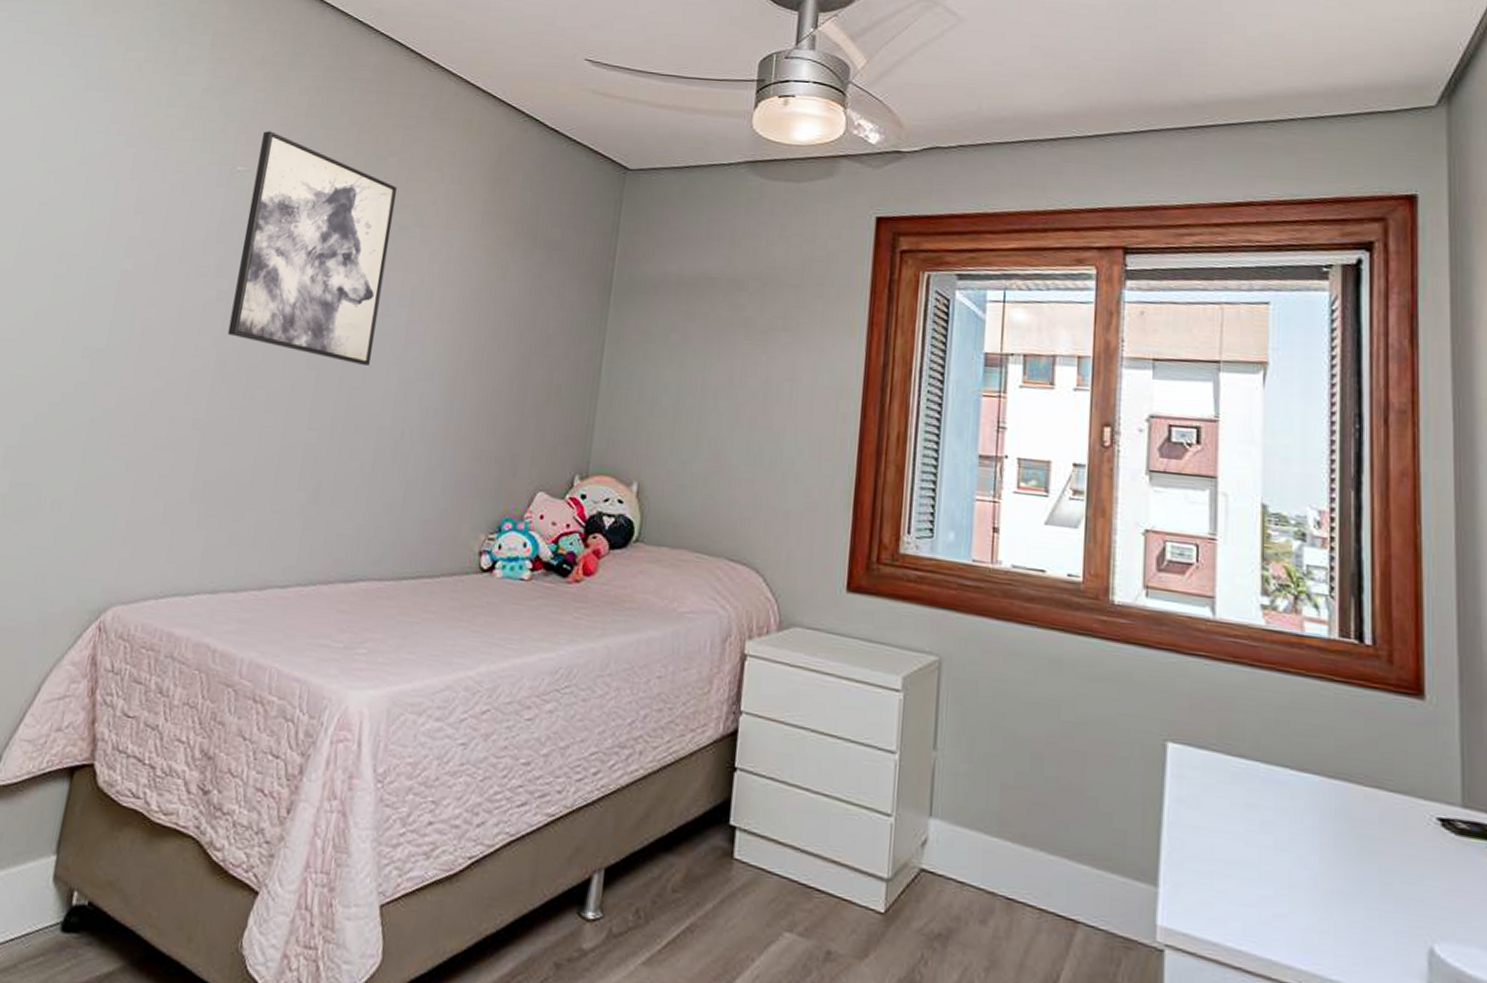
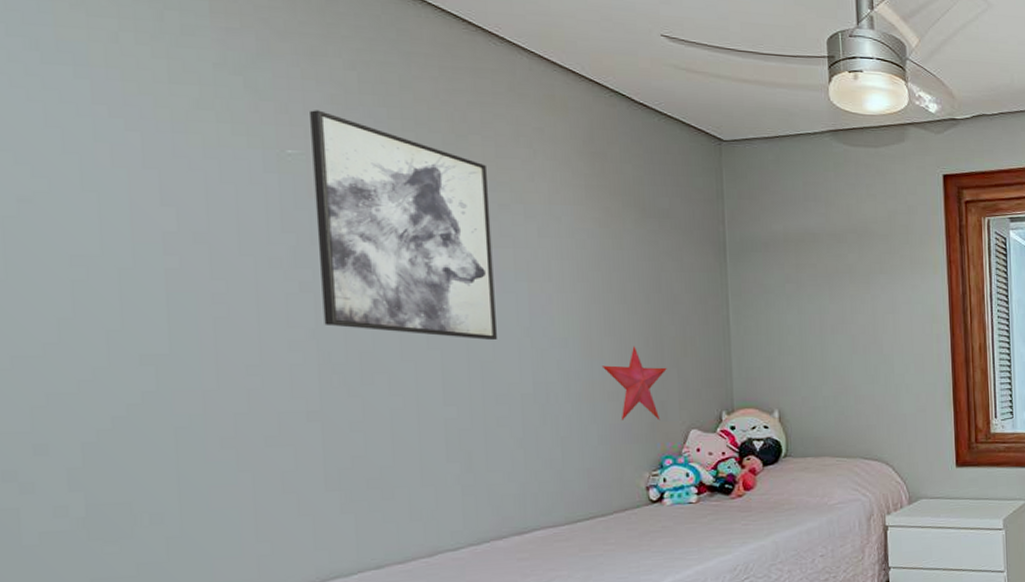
decorative star: none [461,388,526,476] -> present [601,346,667,421]

